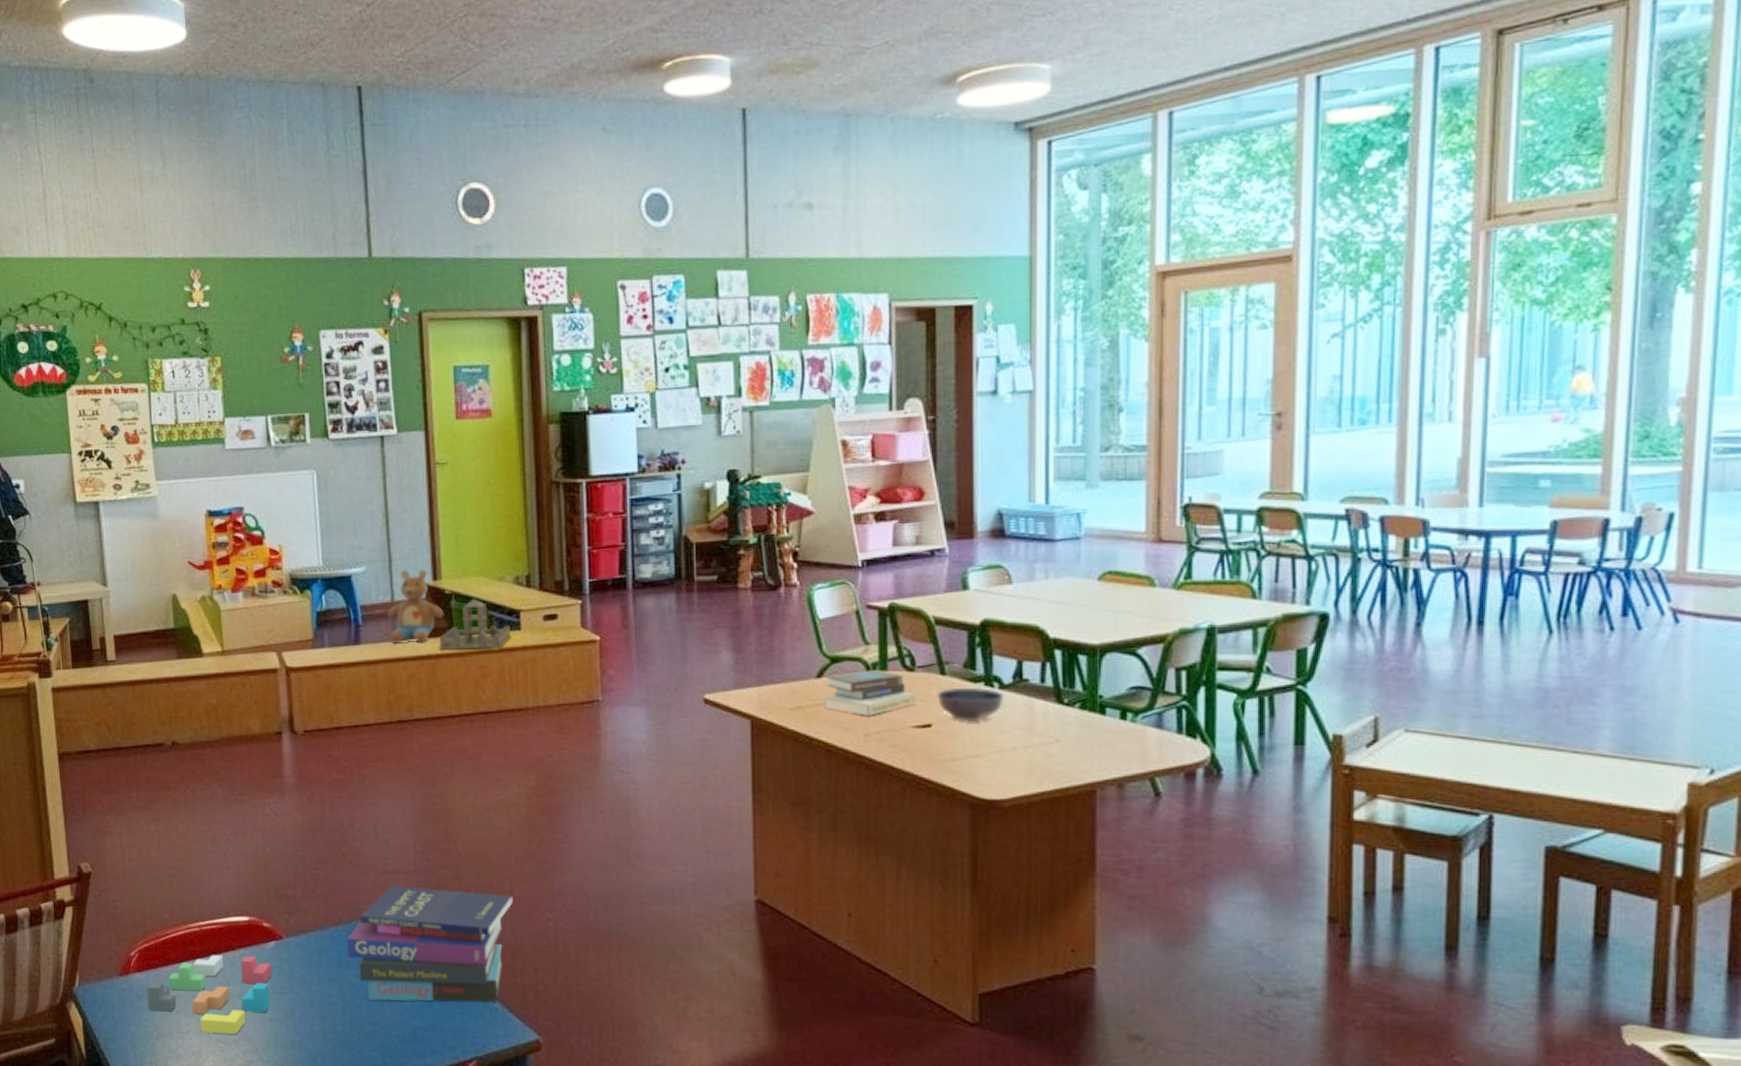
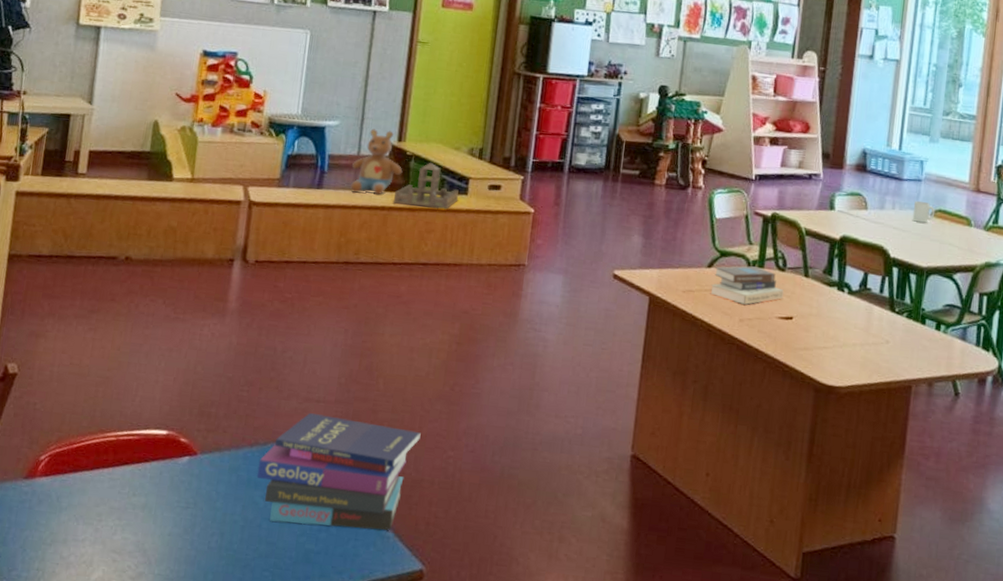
toy blocks: present [147,954,273,1034] -> none [47,464,182,546]
bowl: present [937,687,1004,722] -> none [800,288,851,320]
cup: none [1073,563,1104,590] -> present [912,200,935,223]

